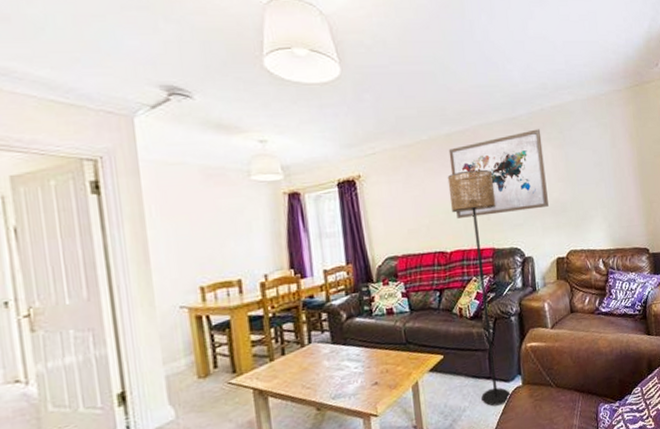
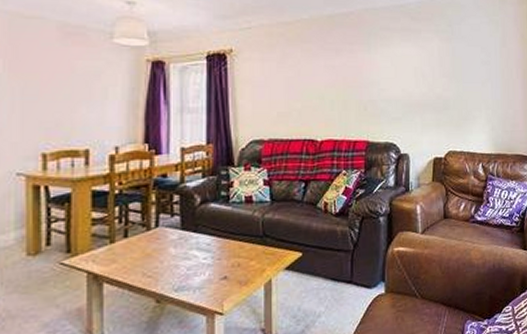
floor lamp: present [447,169,511,406] -> none [325,55,375,314]
wall art: present [448,129,549,218] -> none [329,19,430,105]

